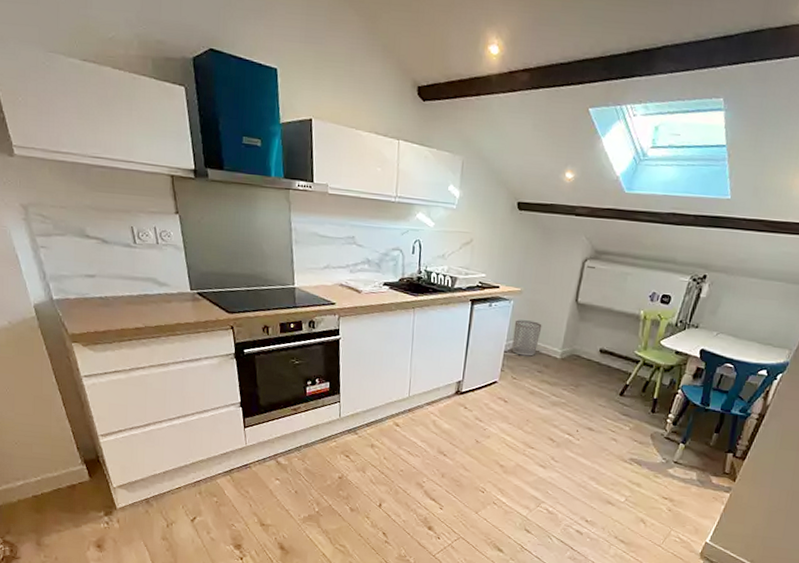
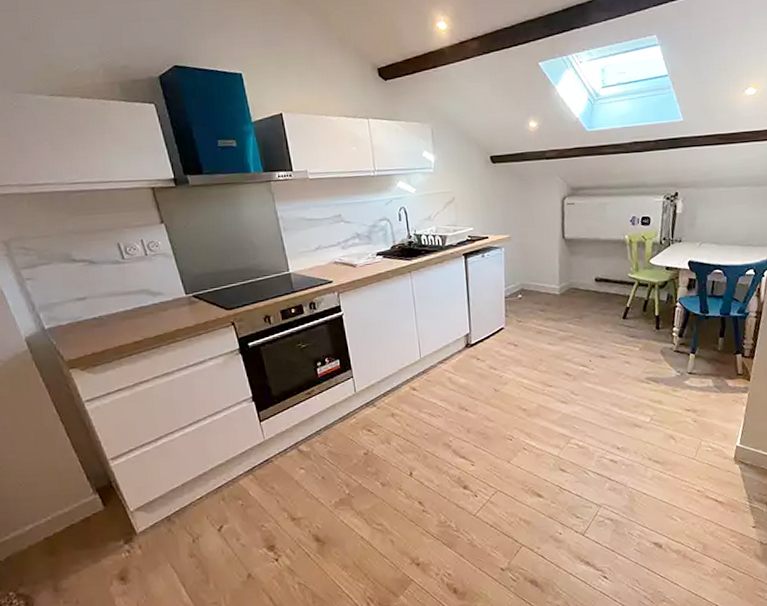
waste bin: present [512,320,542,356] -> none [509,263,536,299]

